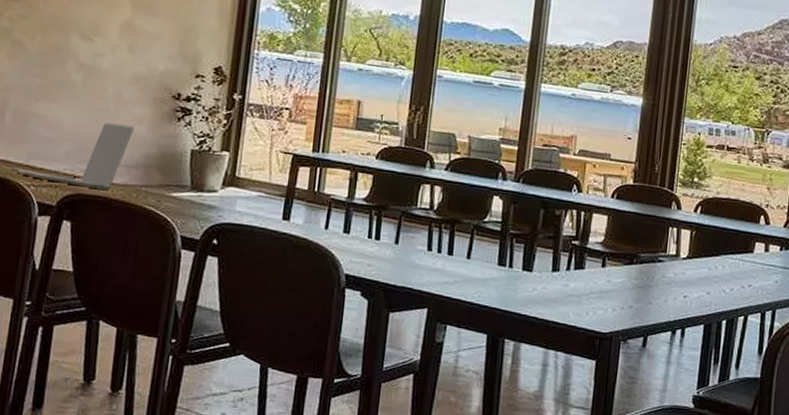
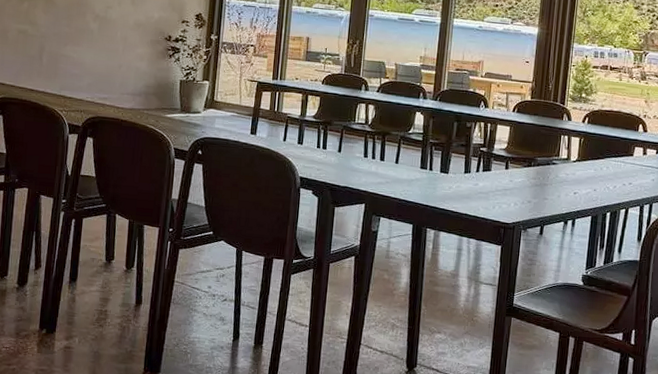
laptop: present [10,122,135,191] -> none [48,60,138,114]

